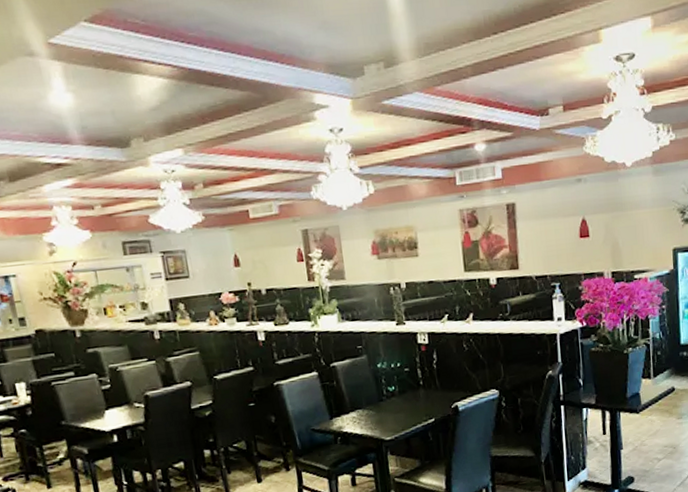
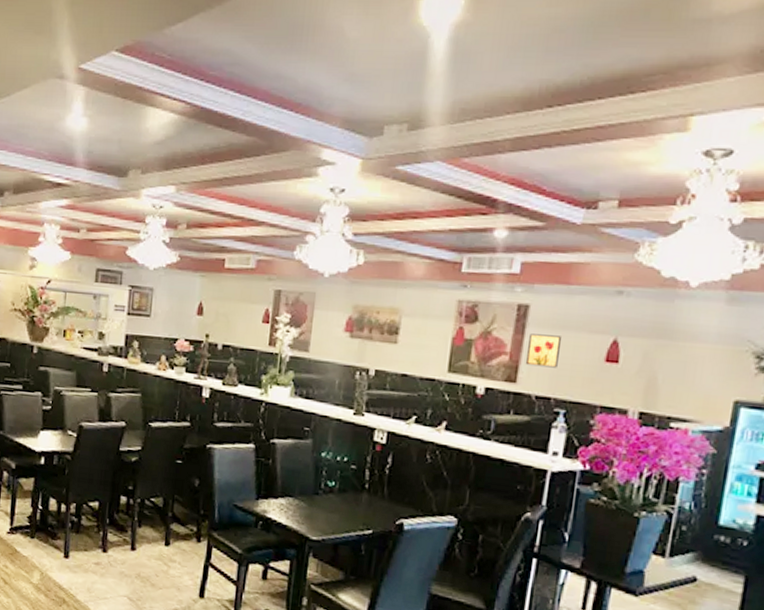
wall art: none [521,224,546,253] -> present [525,333,562,368]

